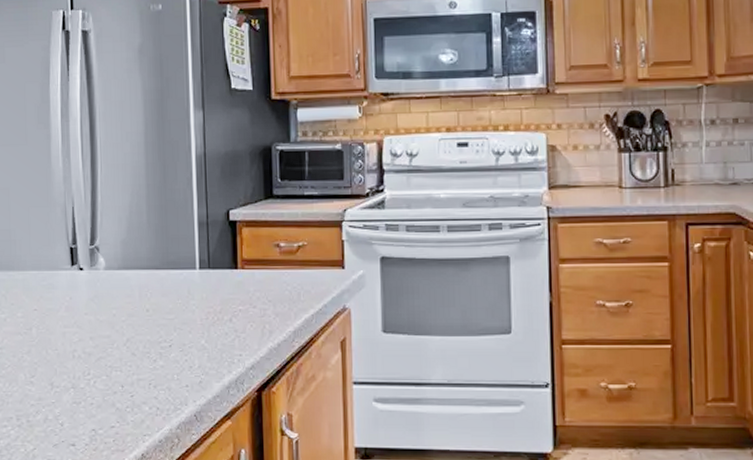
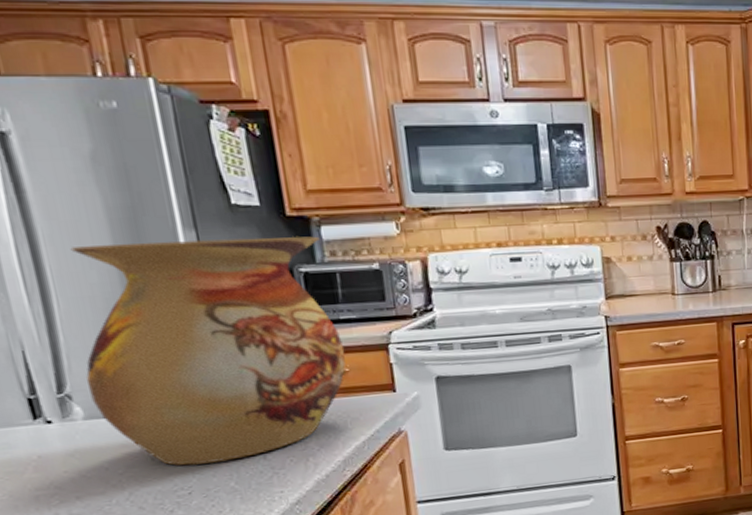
vase: none [111,118,305,320] -> present [70,236,346,466]

